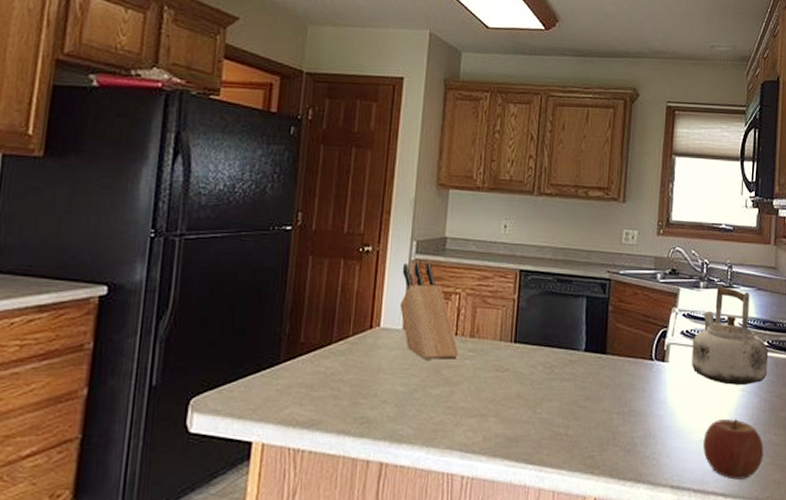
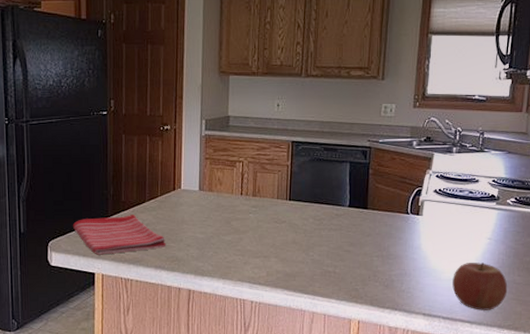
dish towel: none [227,361,355,417] -> present [72,215,167,255]
knife block: present [400,263,459,360] -> none [195,137,245,214]
kettle: present [692,285,769,385] -> none [444,150,516,234]

